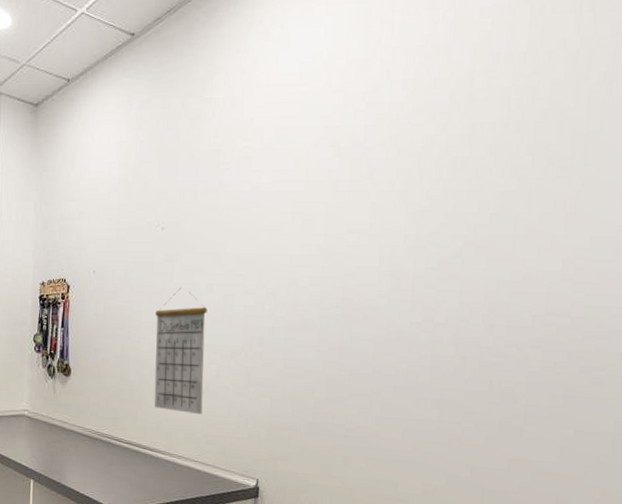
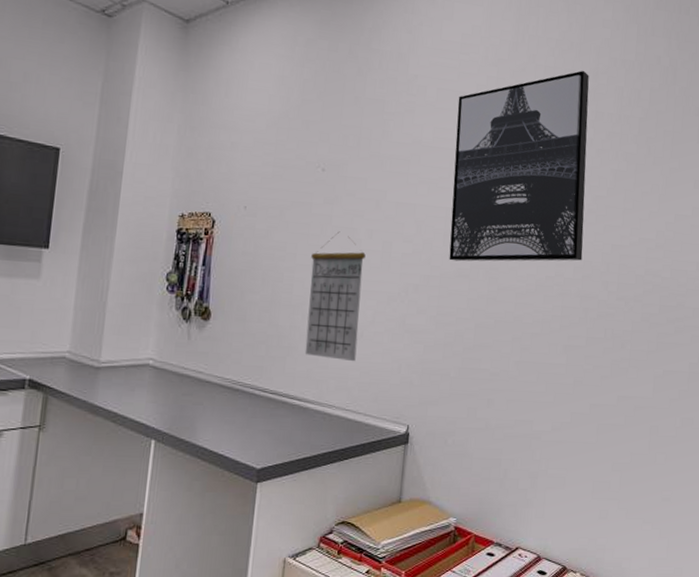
wall art: none [295,76,463,311] -> present [449,70,589,262]

